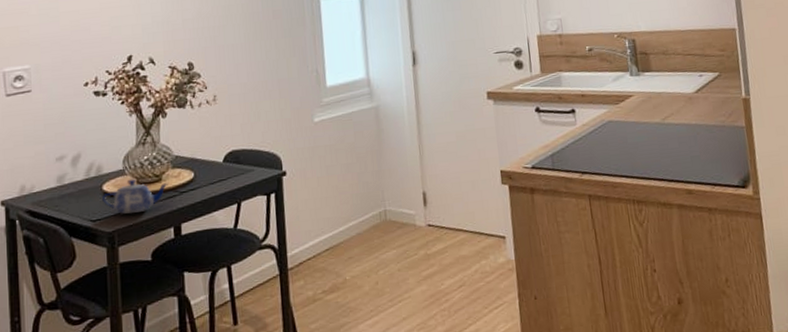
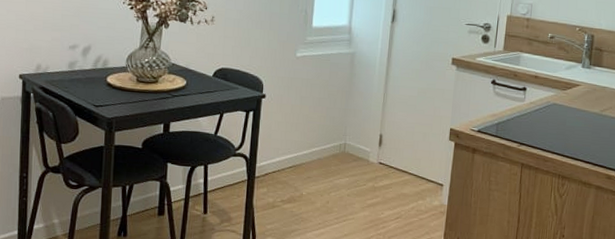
teapot: present [102,180,169,214] -> none [105,77,164,107]

